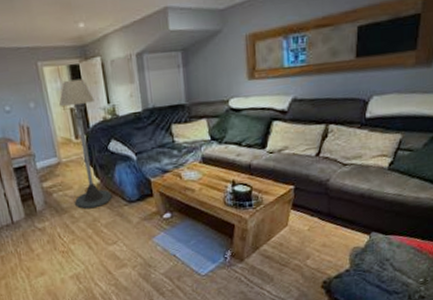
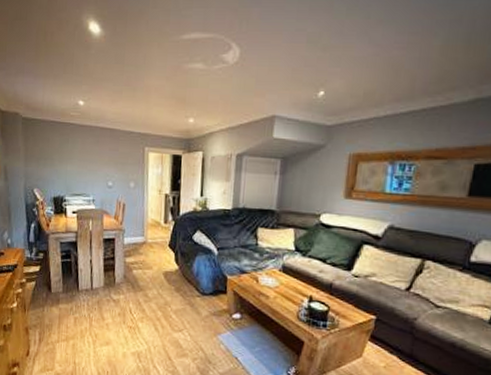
floor lamp: present [59,78,112,209] -> none [151,168,189,293]

